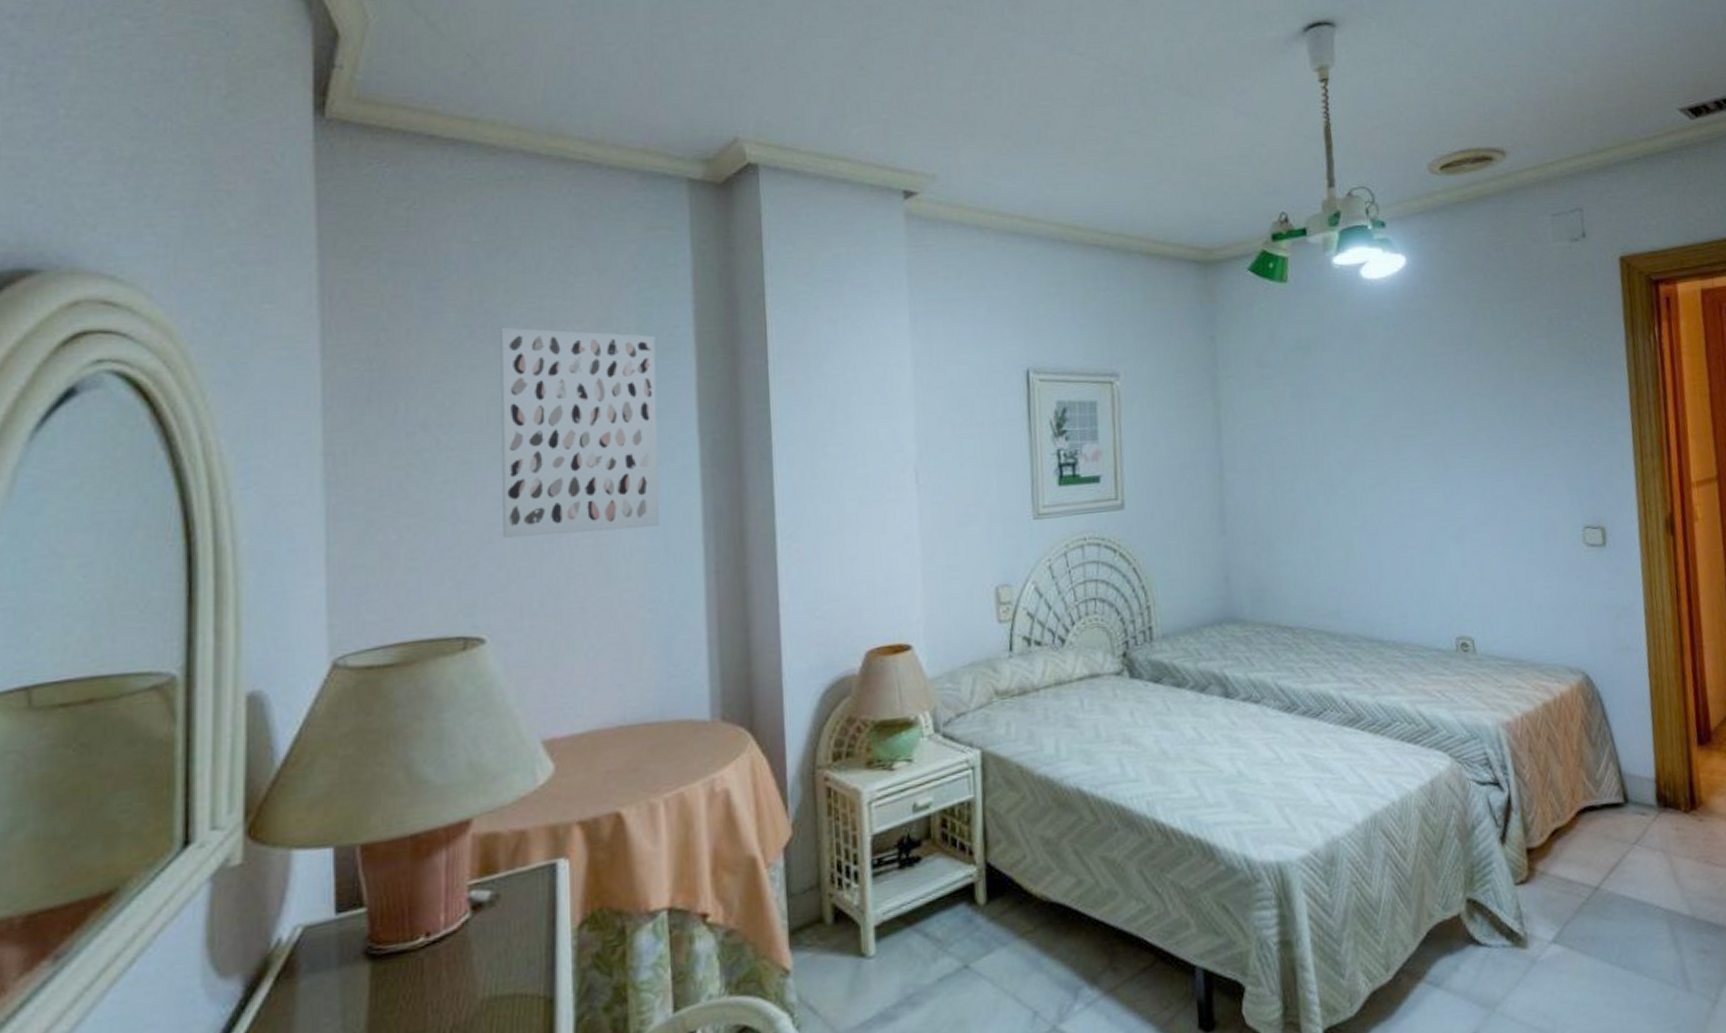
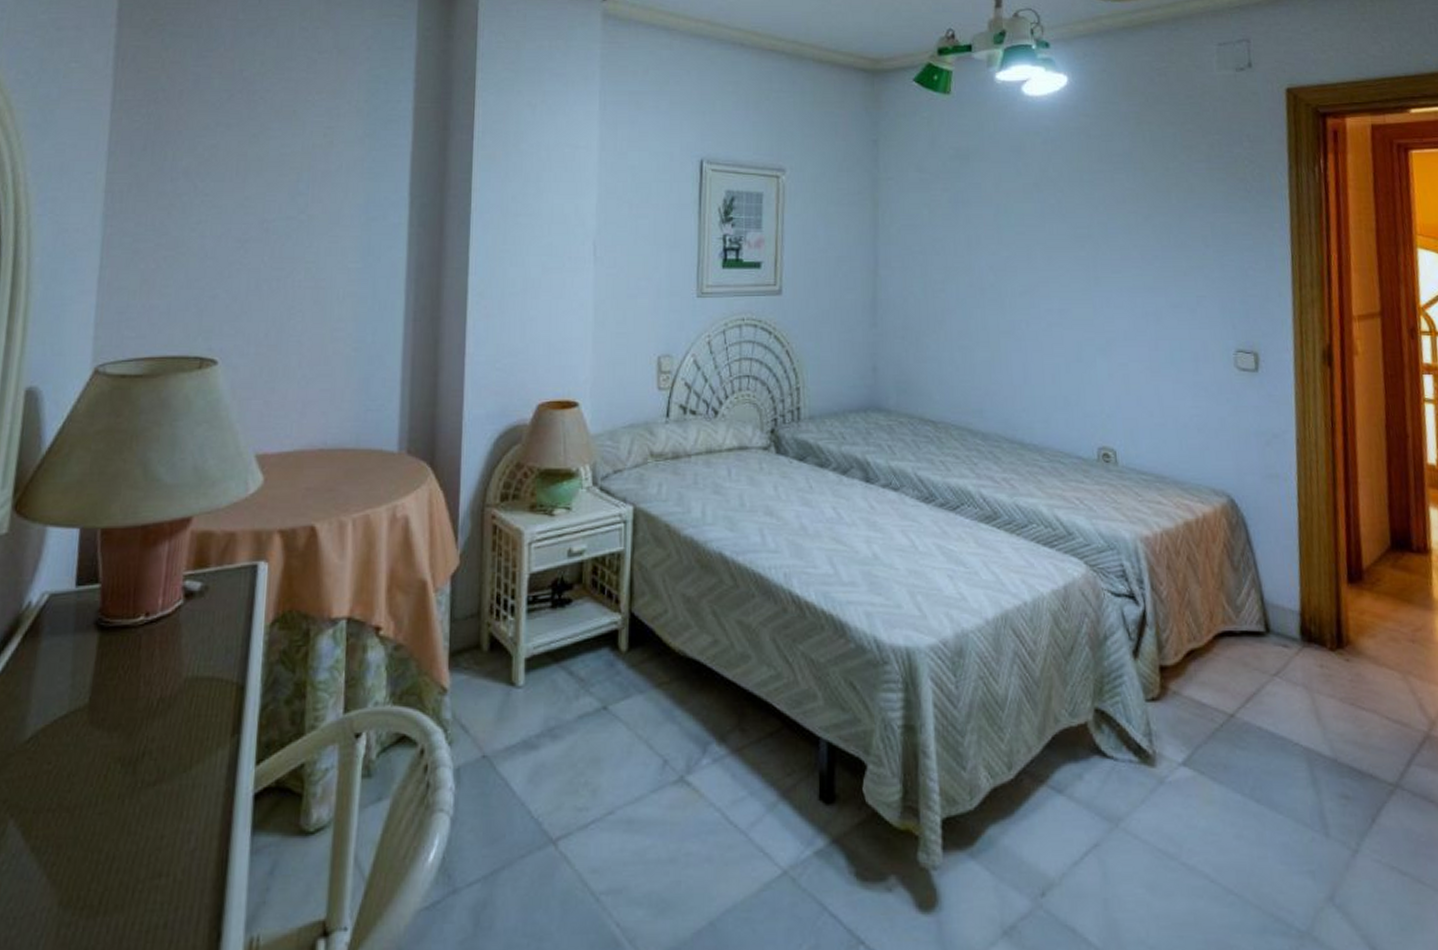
wall art: present [499,327,661,538] -> none [240,93,380,276]

